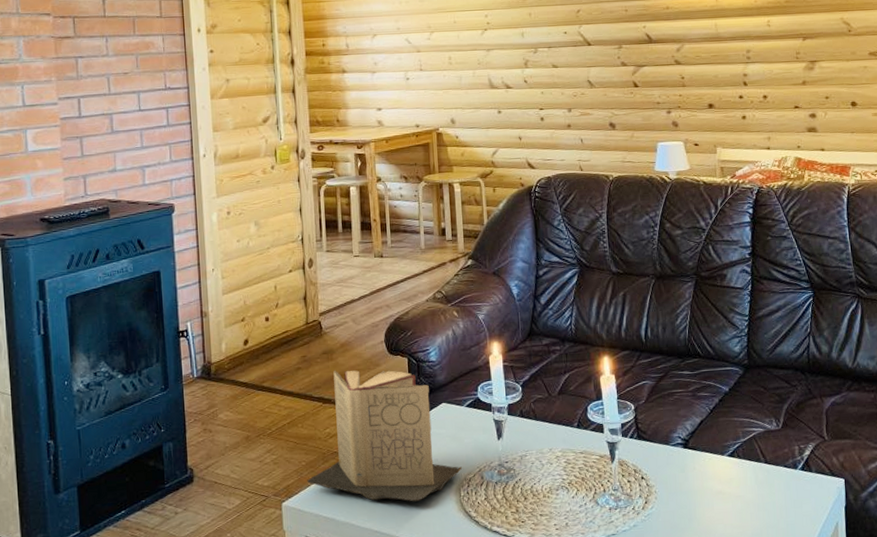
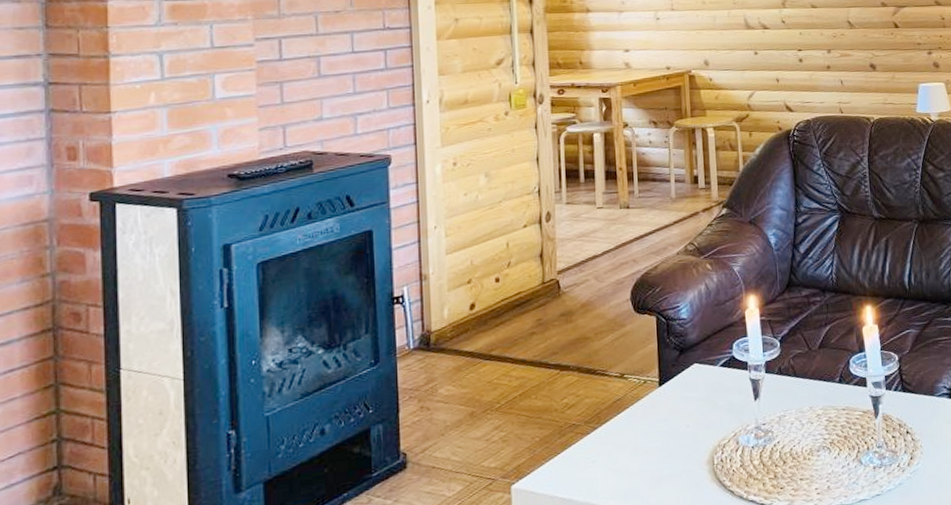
book: present [307,370,463,502] -> none [541,330,717,476]

